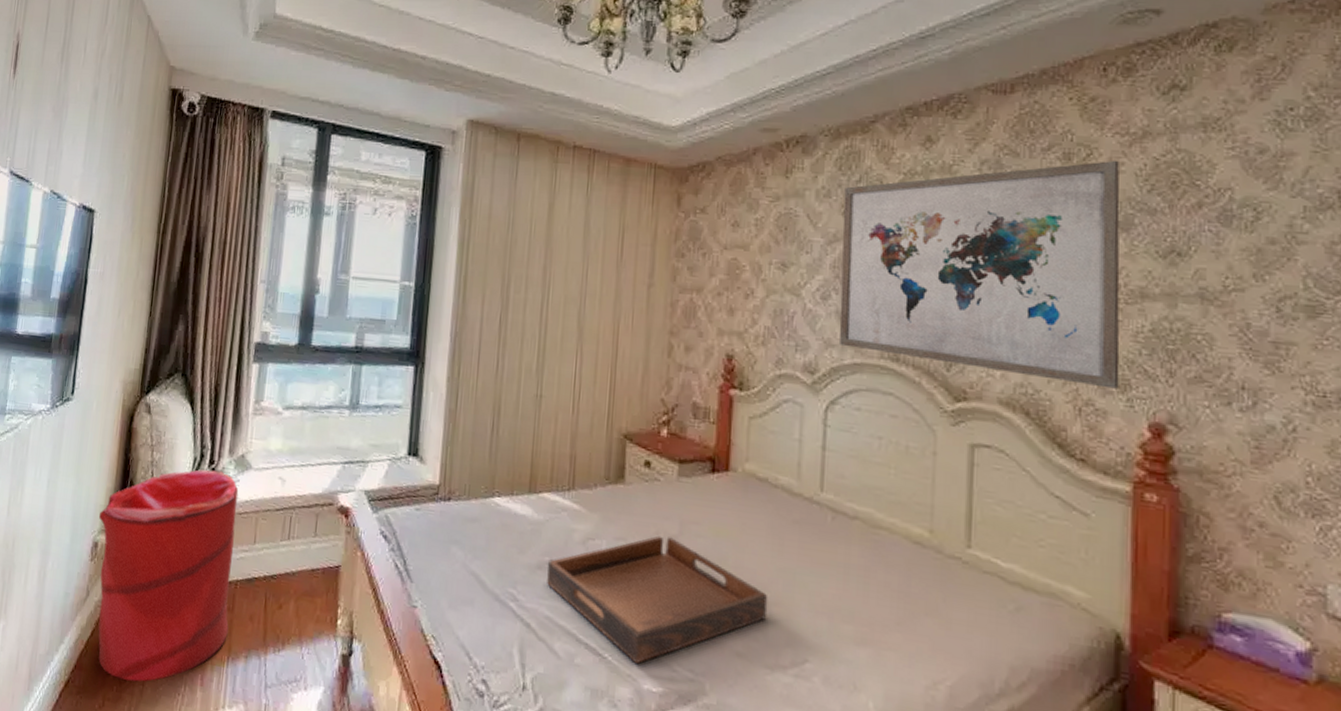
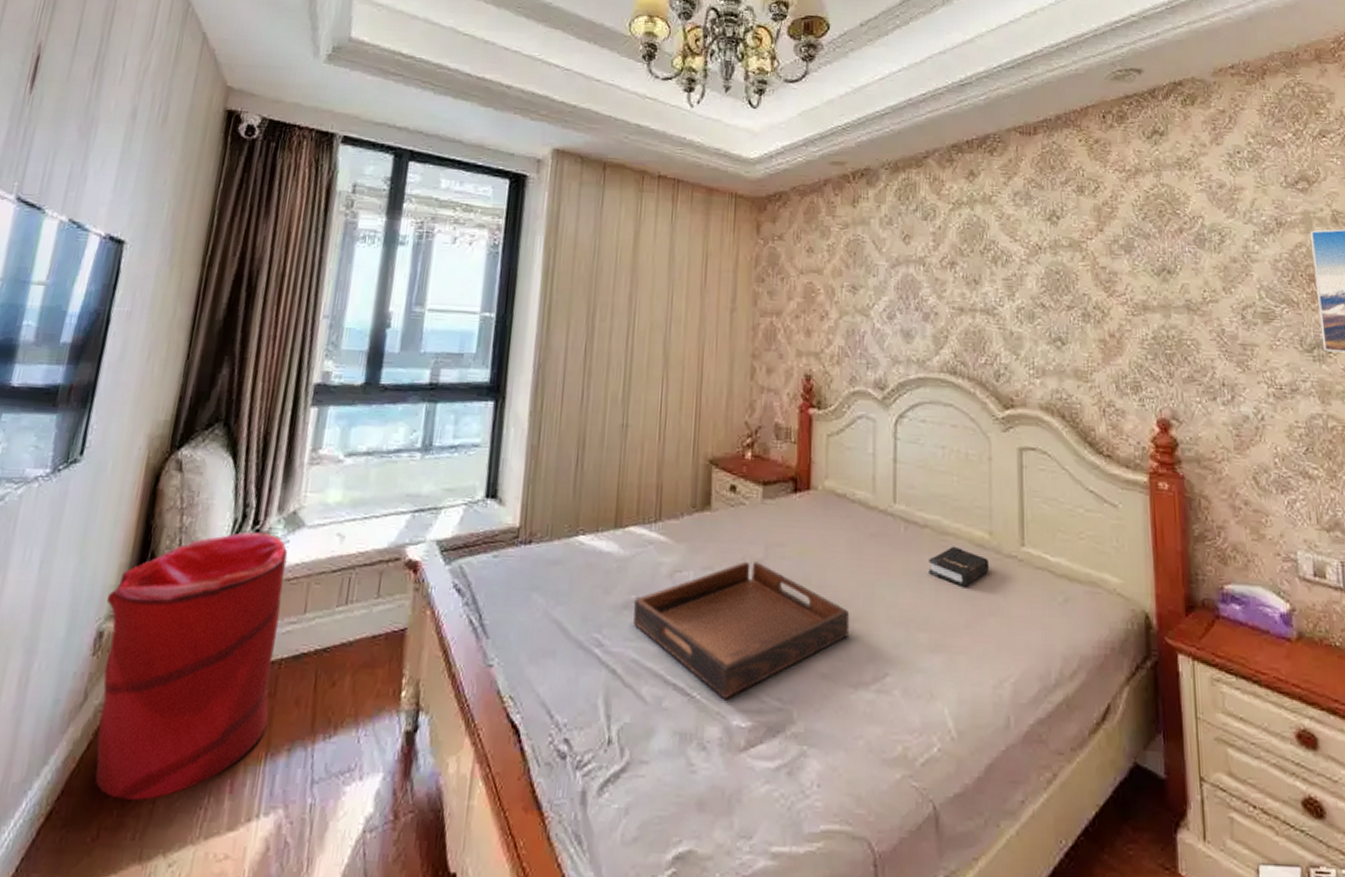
wall art: present [839,160,1120,389] -> none [903,192,1133,391]
hardback book: none [857,540,928,584] -> present [929,546,990,587]

